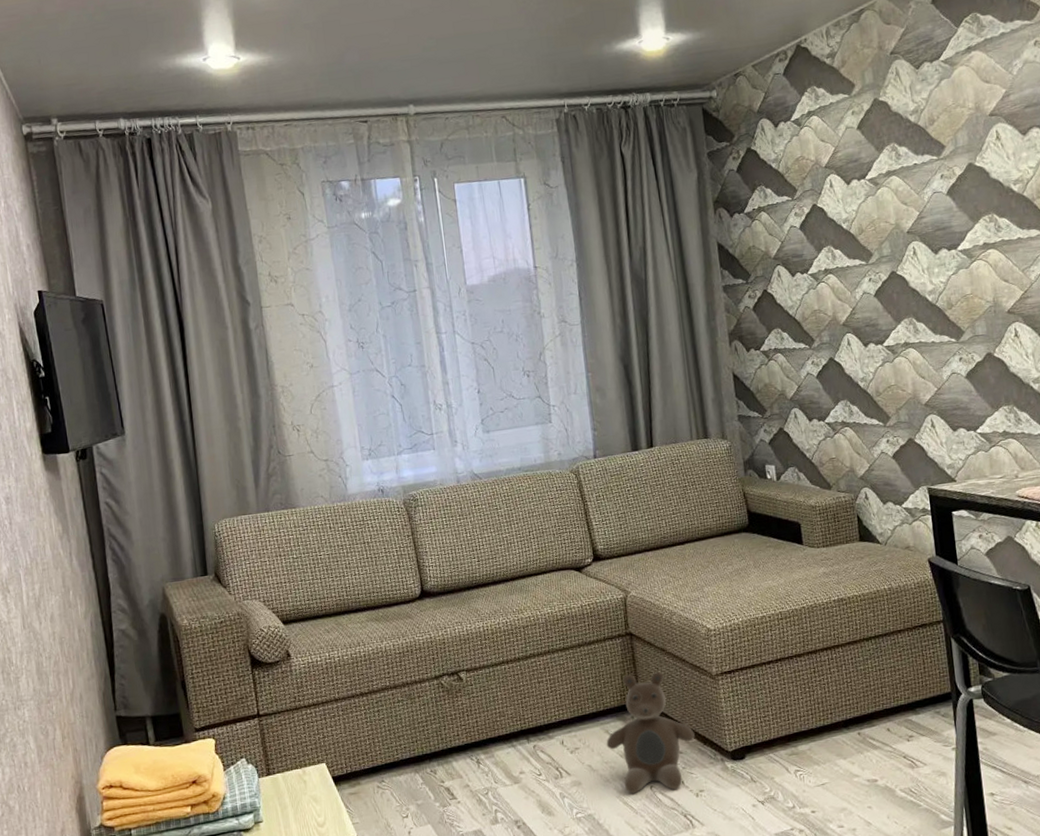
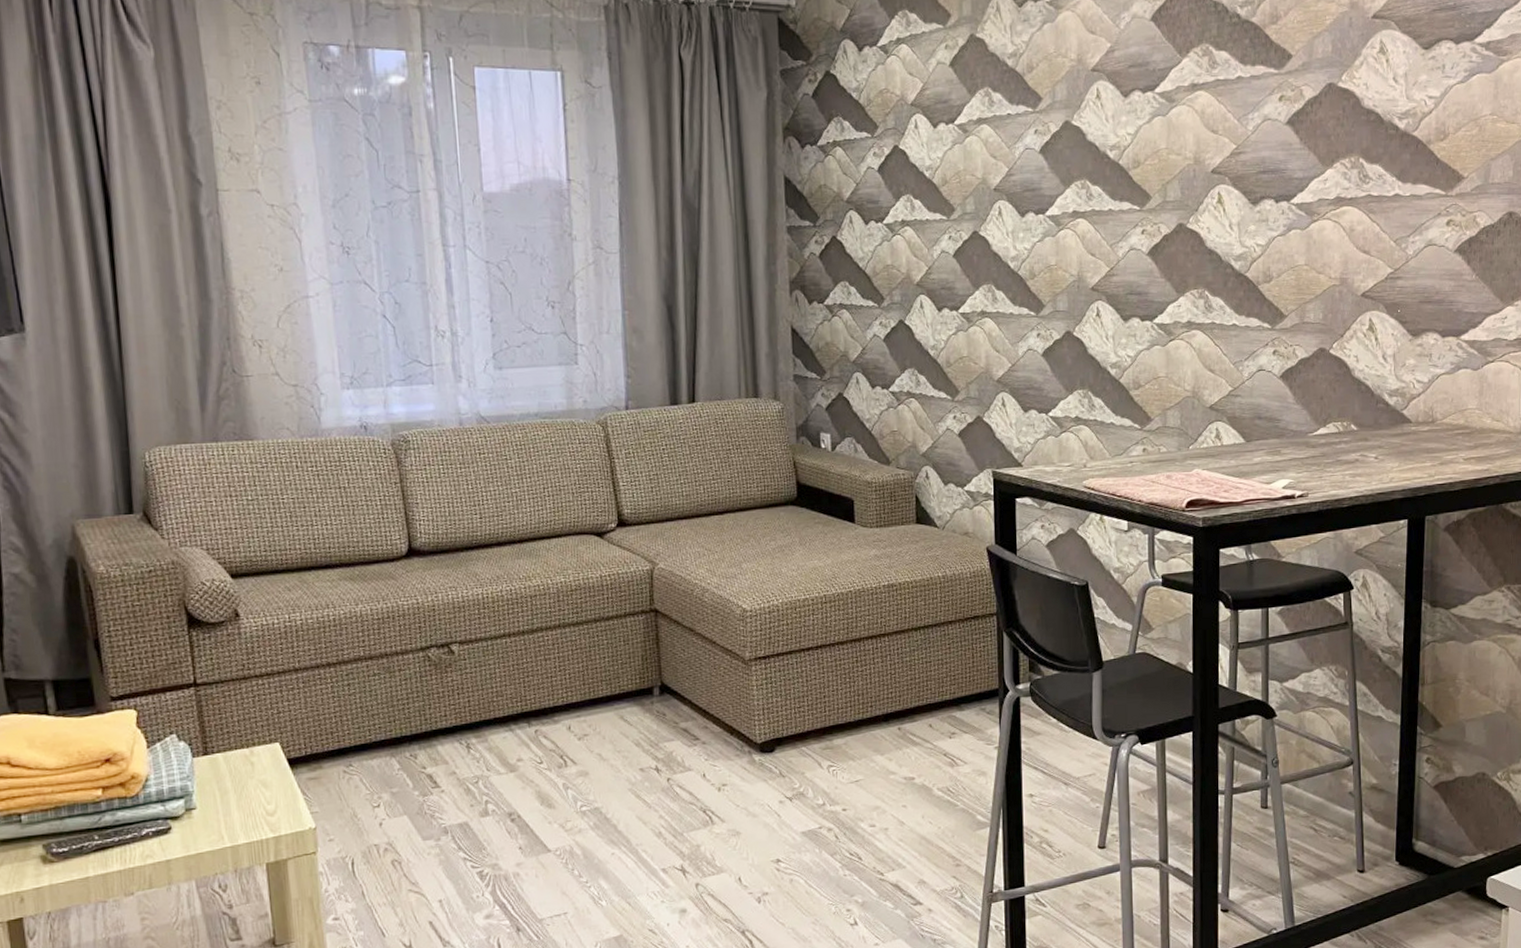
teddy bear: present [606,671,695,794] -> none [620,653,721,786]

